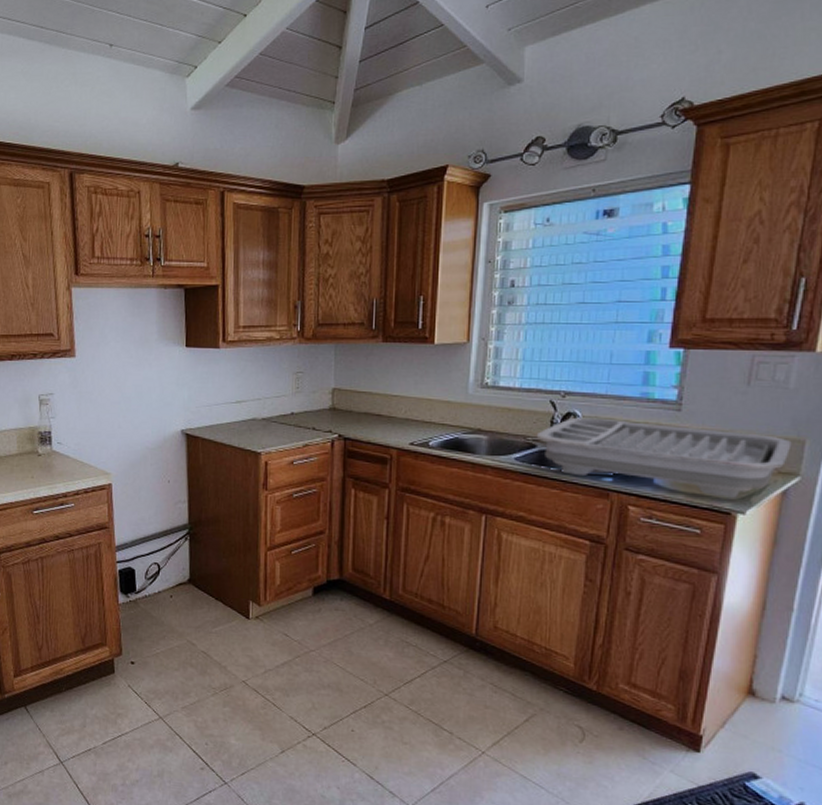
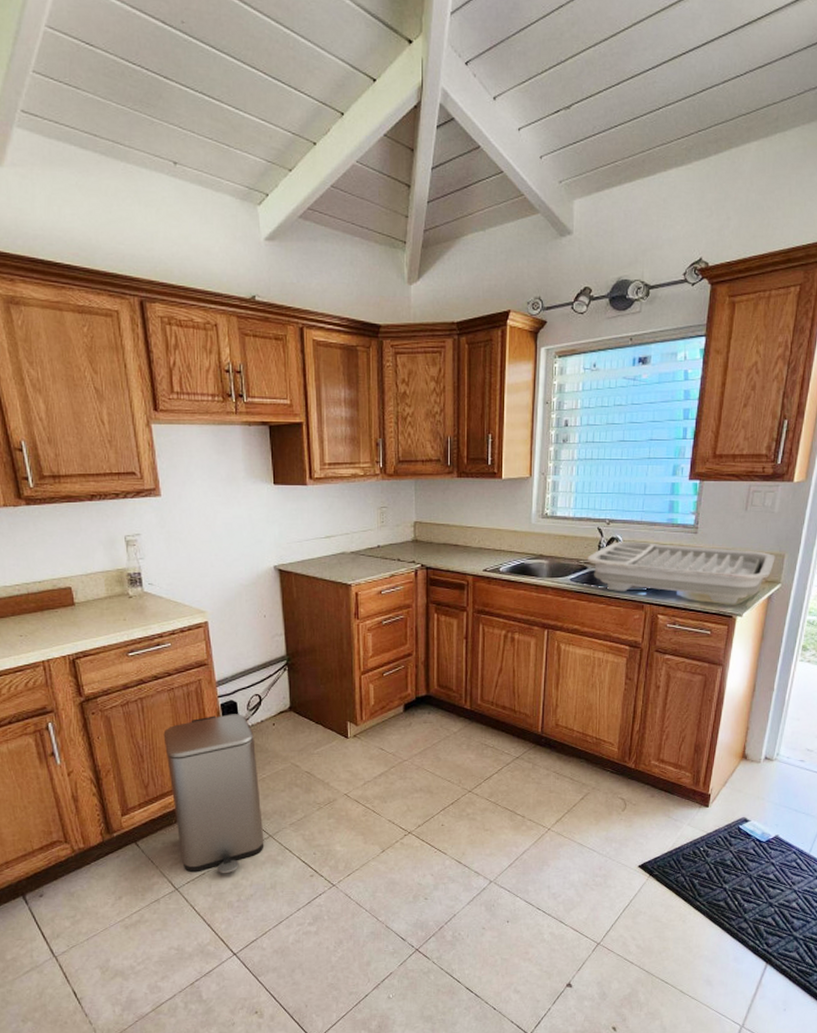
pedal bin: none [60,581,154,754] -> present [163,714,264,874]

